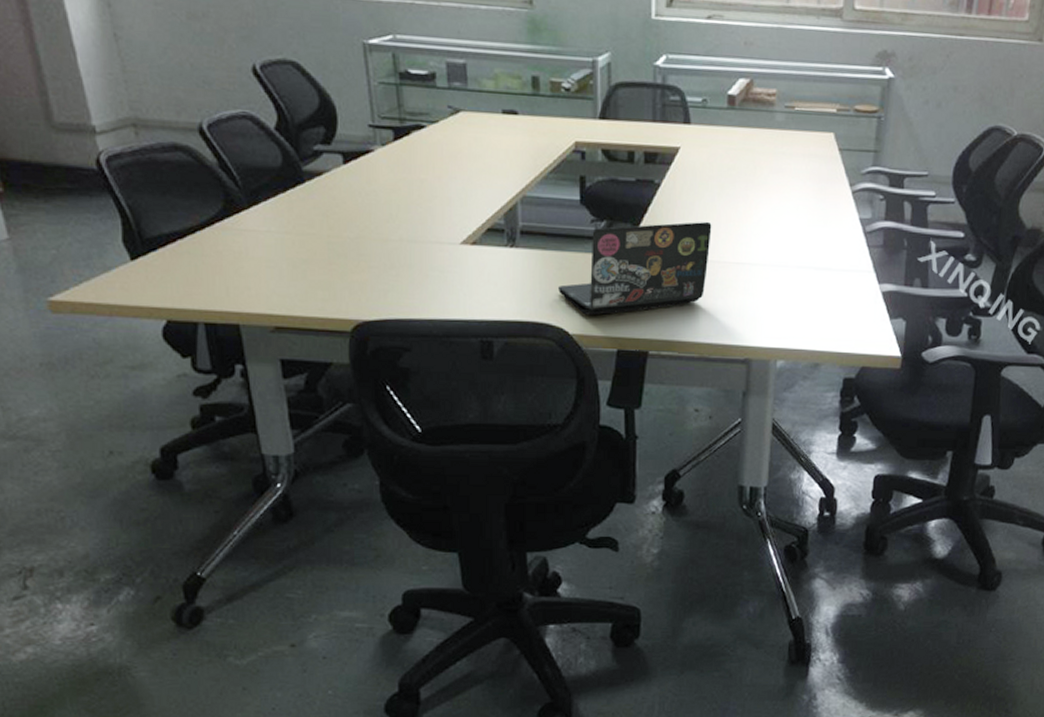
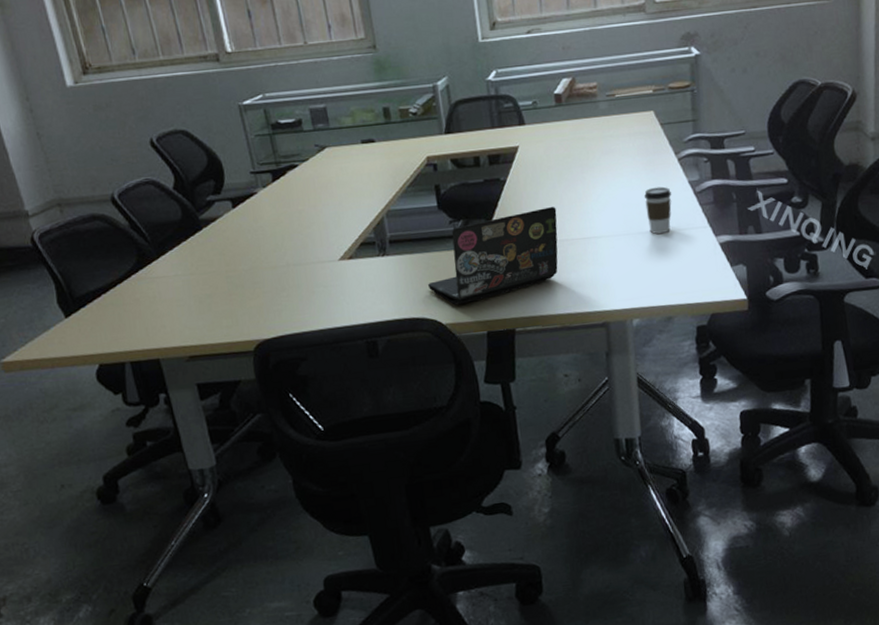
coffee cup: none [809,219,839,271] -> present [644,186,672,234]

